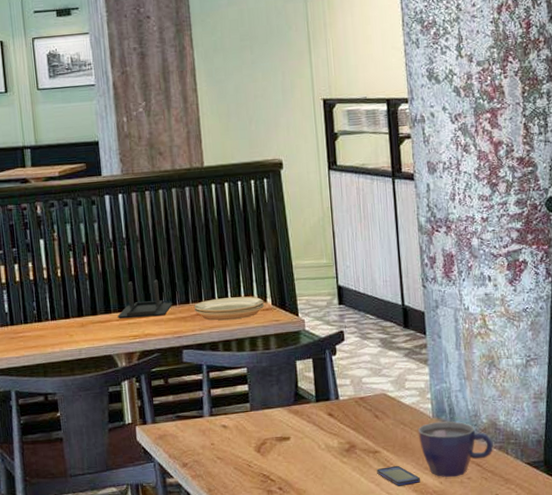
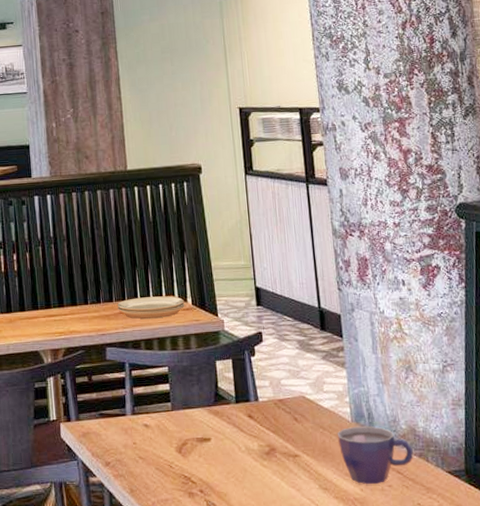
napkin holder: present [117,279,173,318] -> none [44,277,97,315]
mobile phone: present [377,465,420,486] -> none [297,470,341,492]

